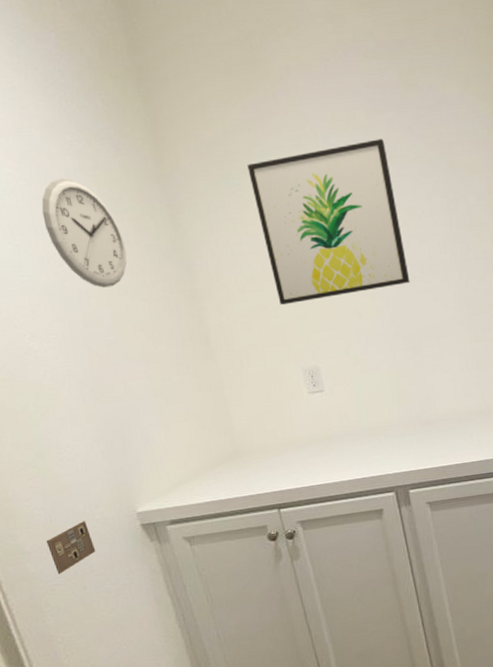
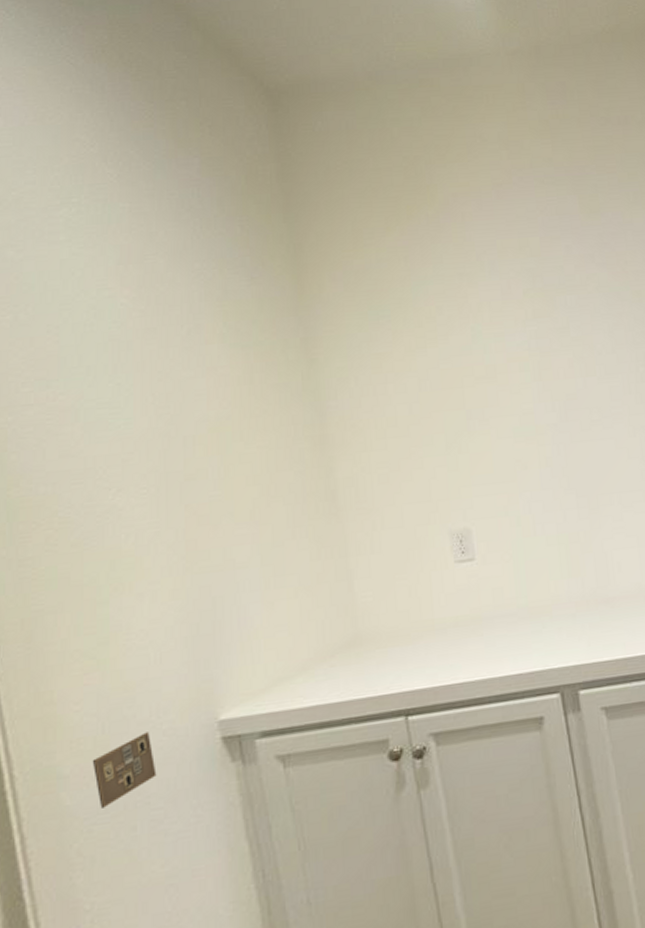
wall clock: present [41,178,127,288] -> none [154,308,247,433]
wall art: present [247,139,410,305] -> none [401,267,587,453]

